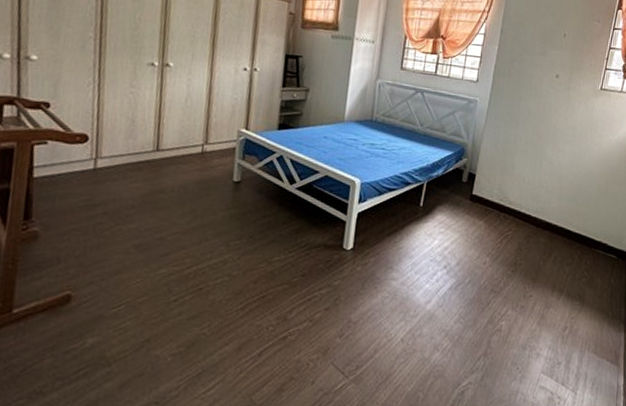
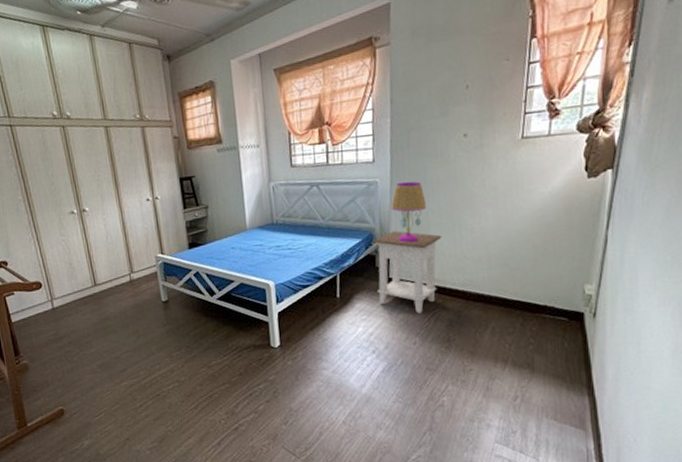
nightstand: none [458,150,525,234] -> present [372,231,442,314]
table lamp: none [485,105,517,165] -> present [391,181,427,243]

